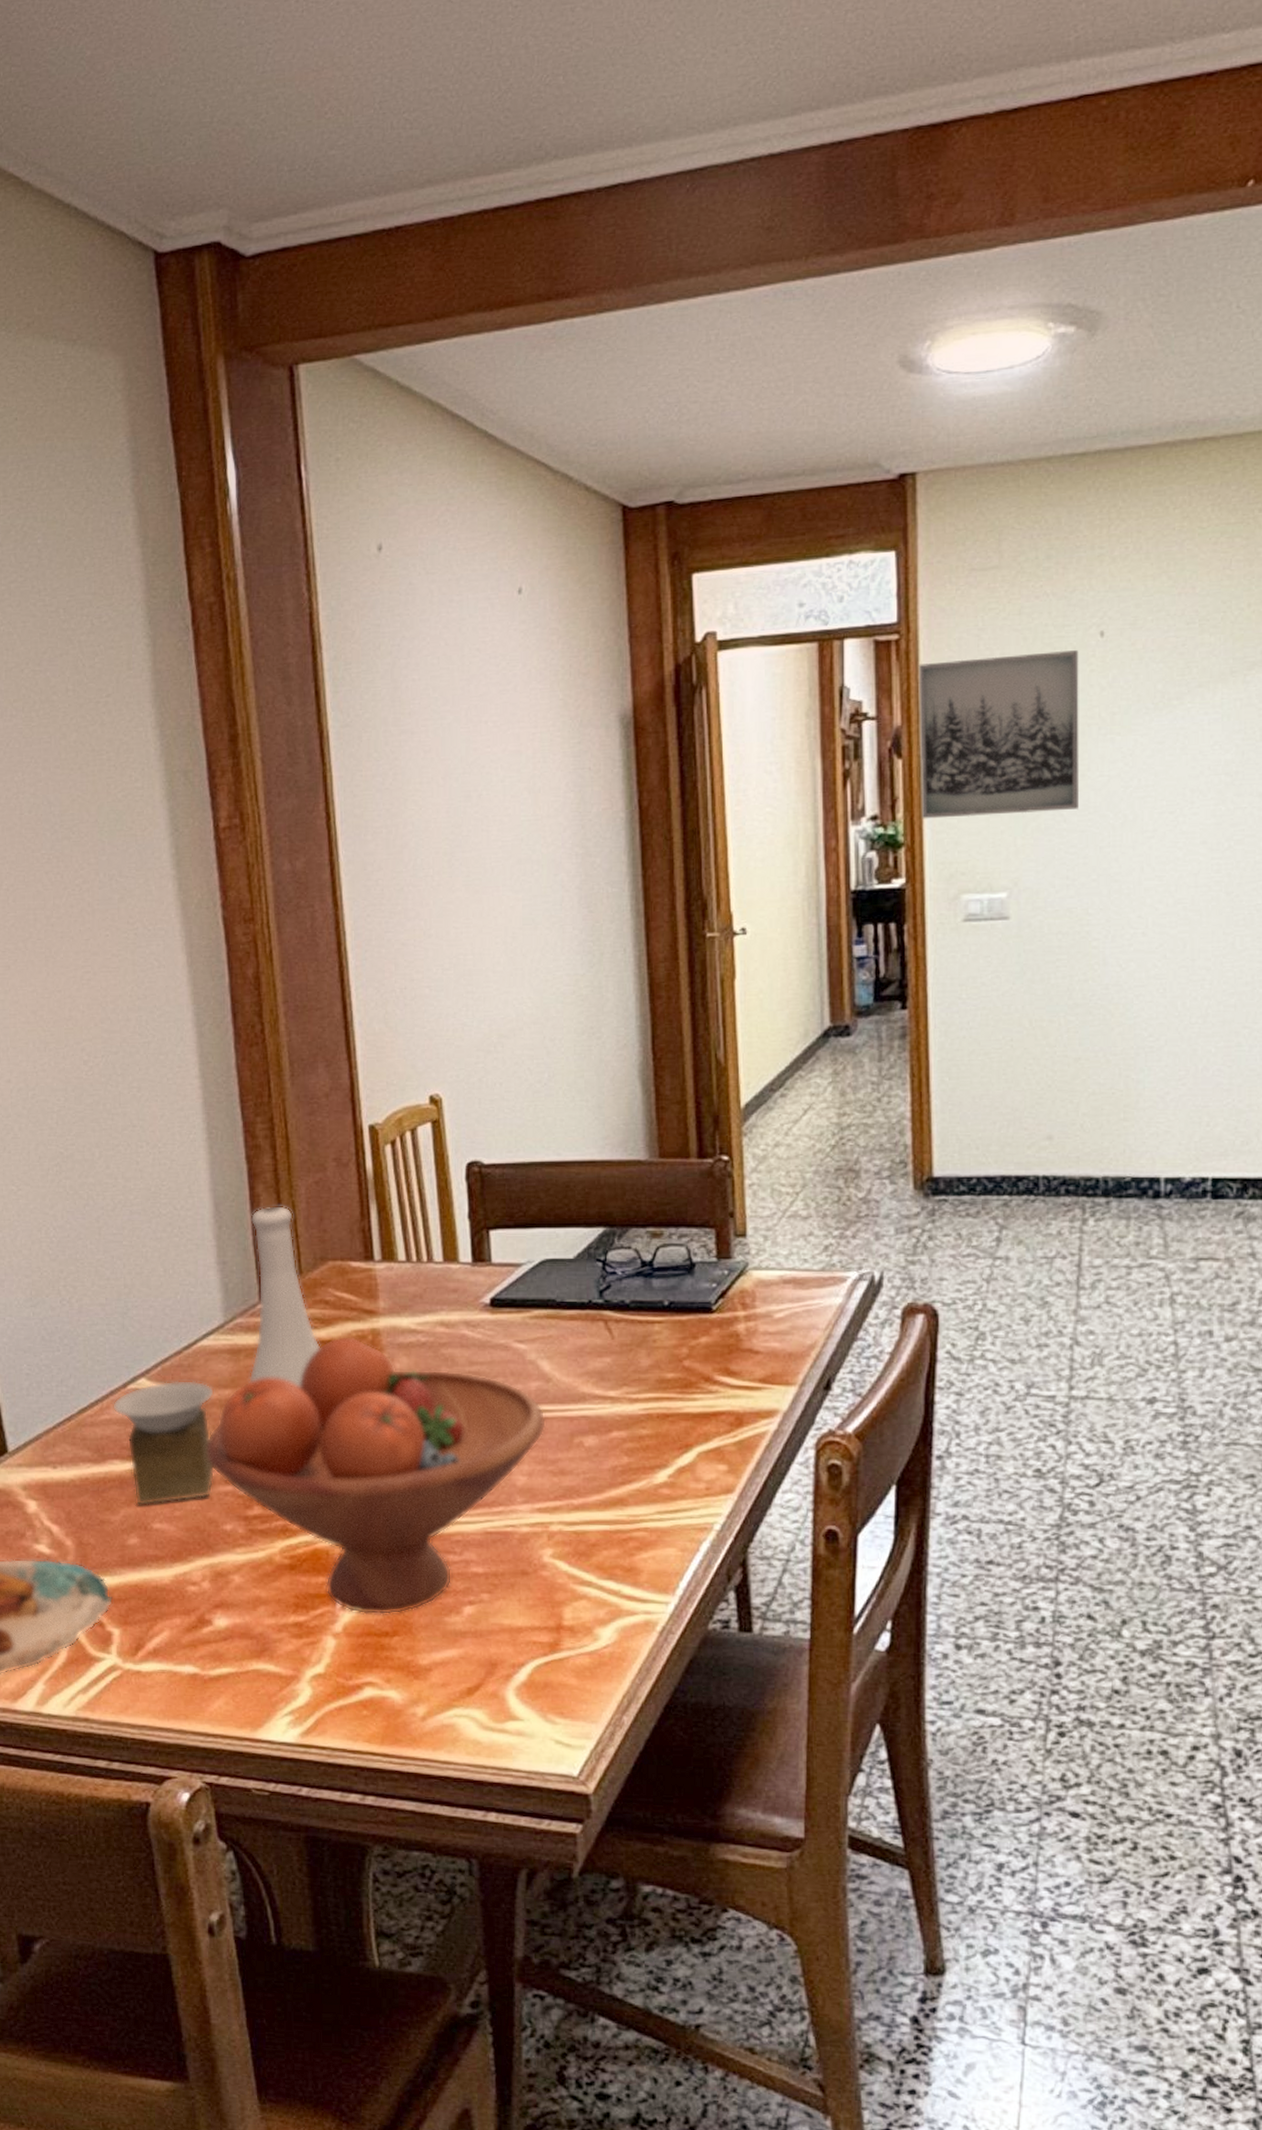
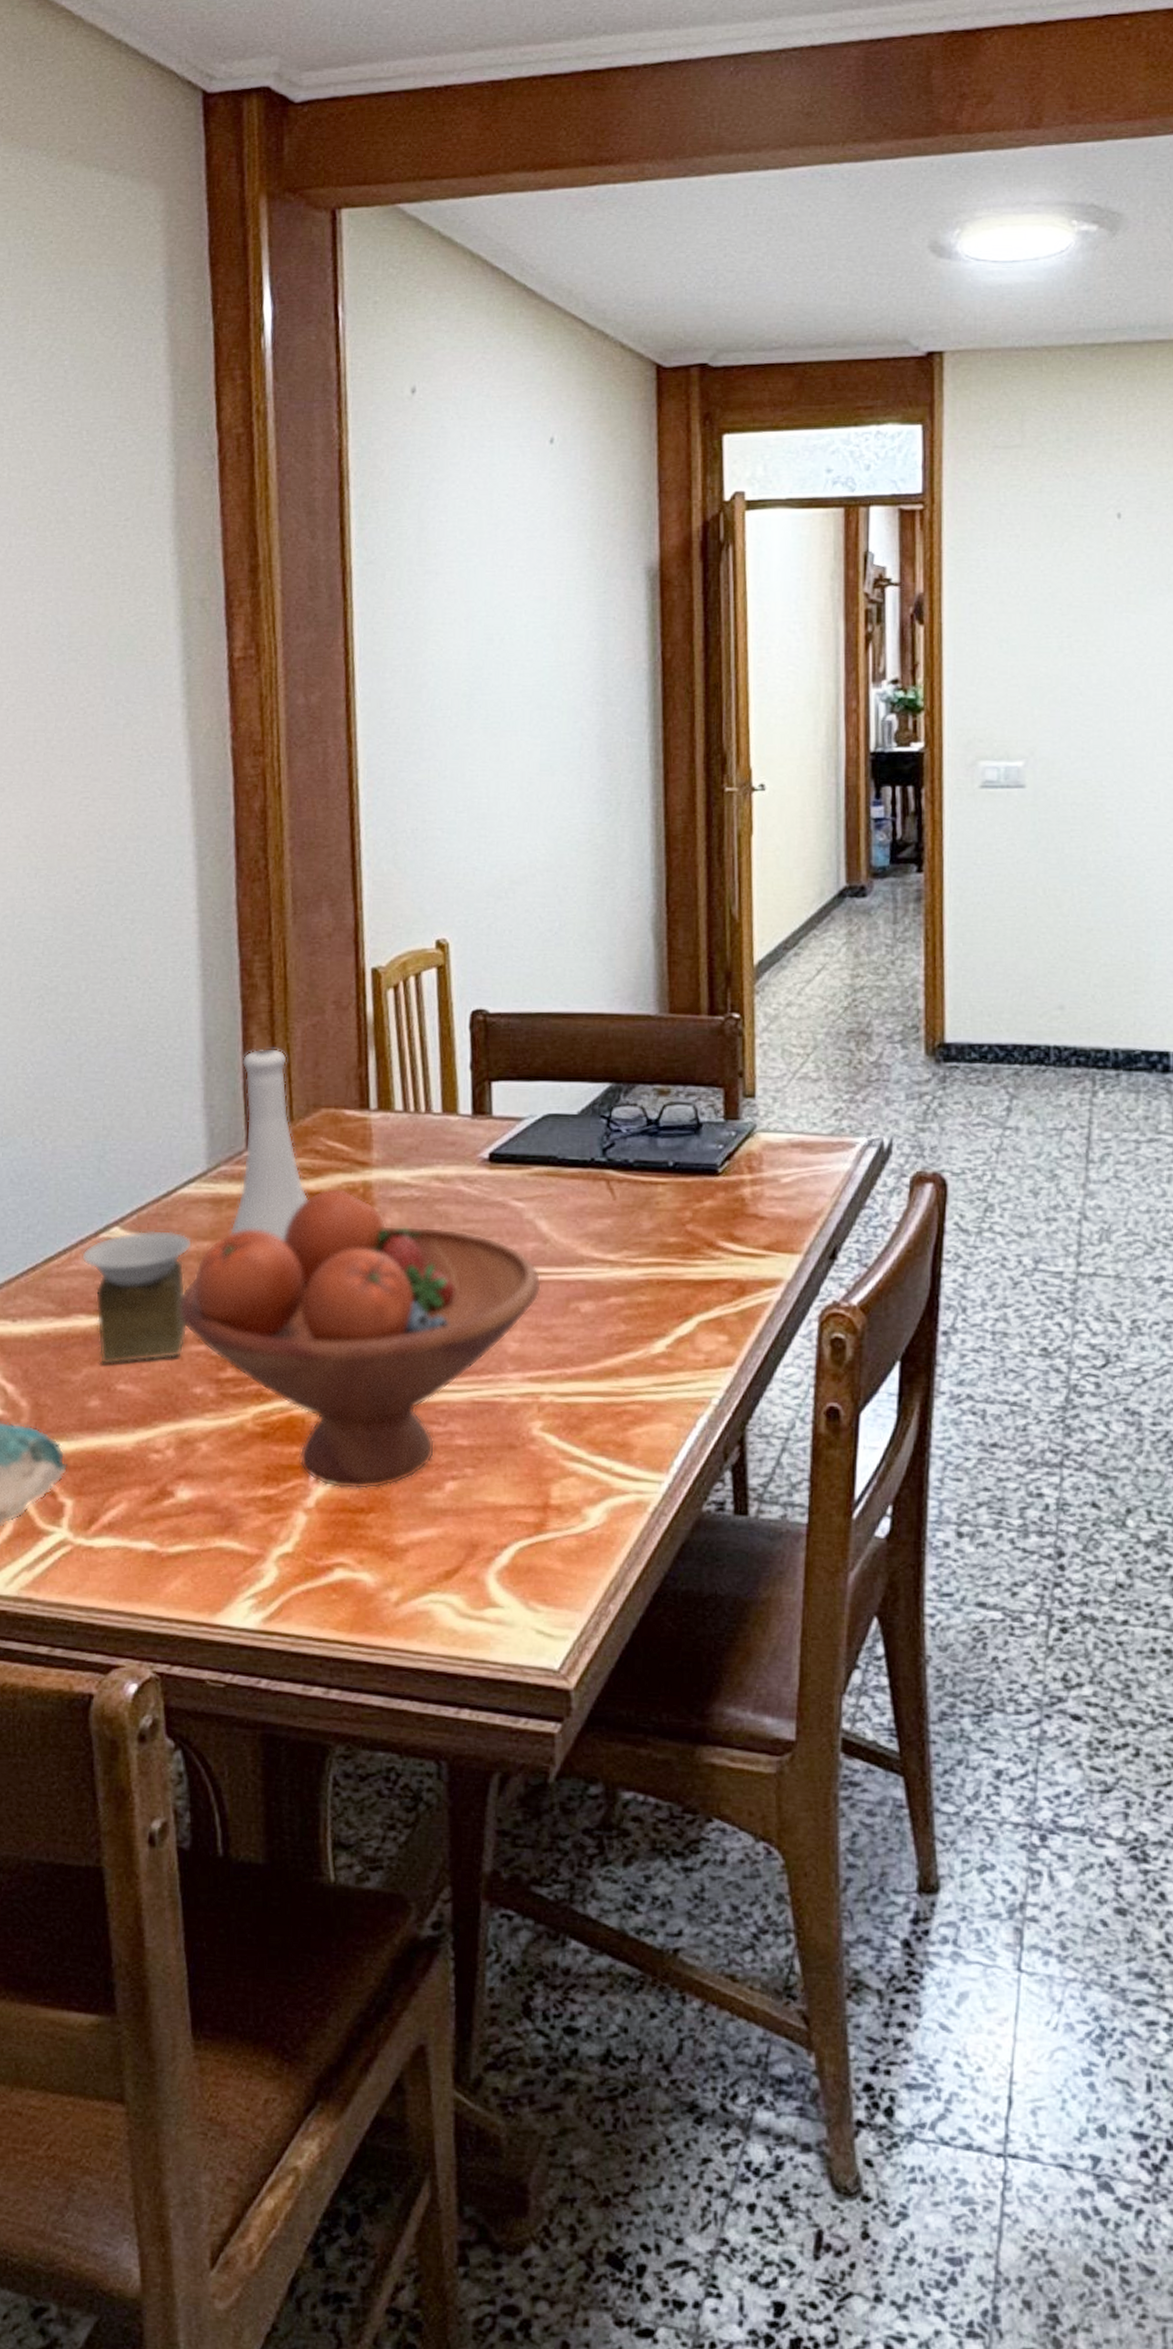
wall art: present [918,650,1080,819] -> none [940,530,1096,685]

